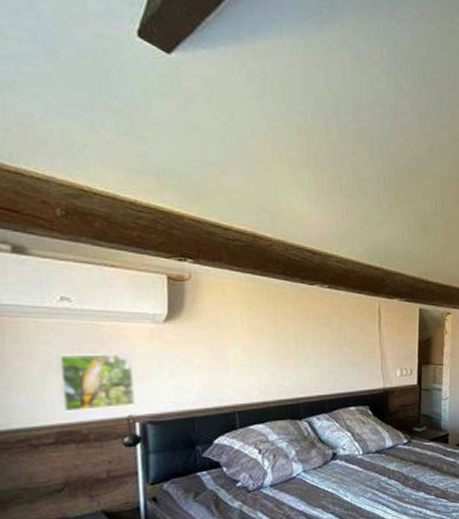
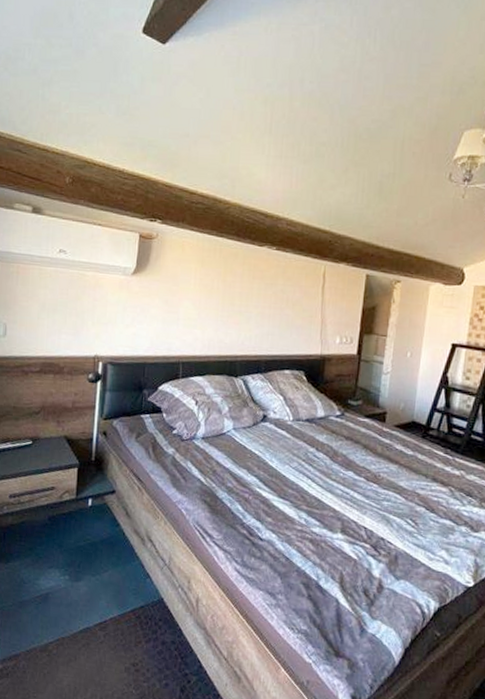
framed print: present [57,354,136,412] -> none [48,297,104,347]

